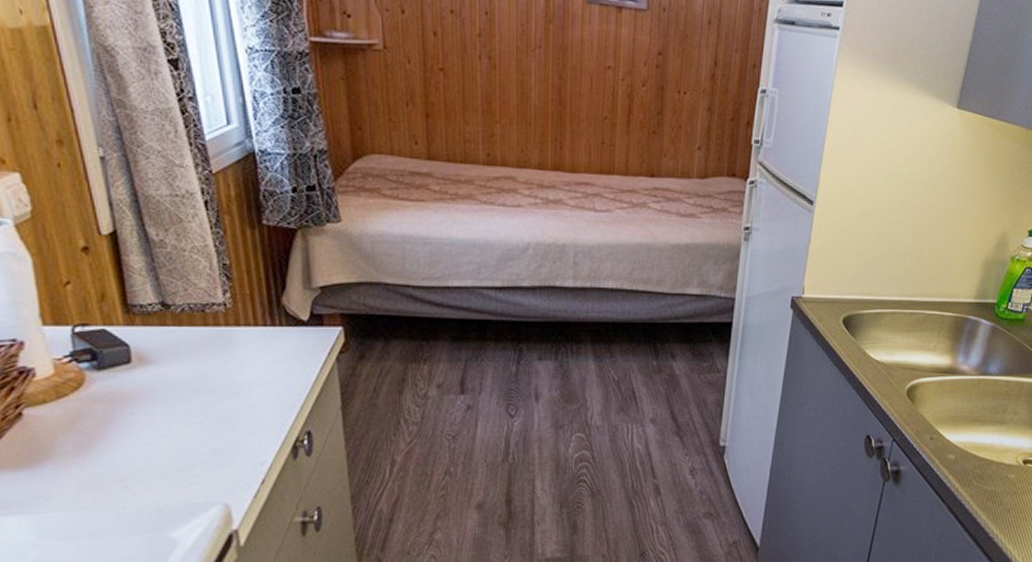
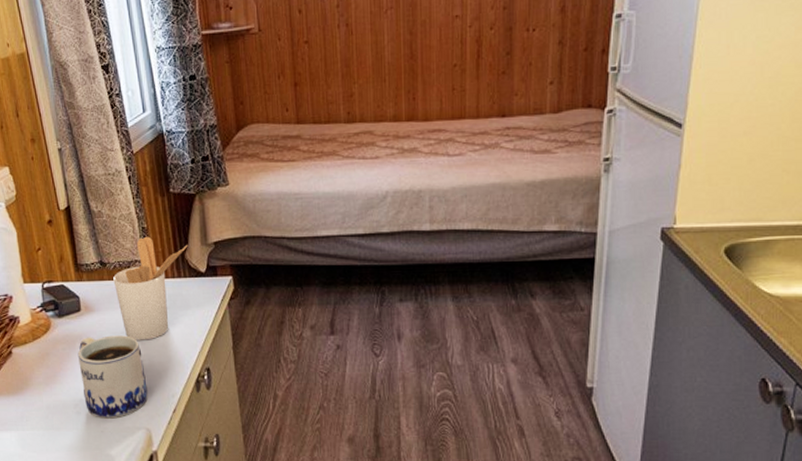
mug: none [125,393,226,494] -> present [77,335,148,419]
utensil holder: none [180,274,286,399] -> present [113,236,188,340]

